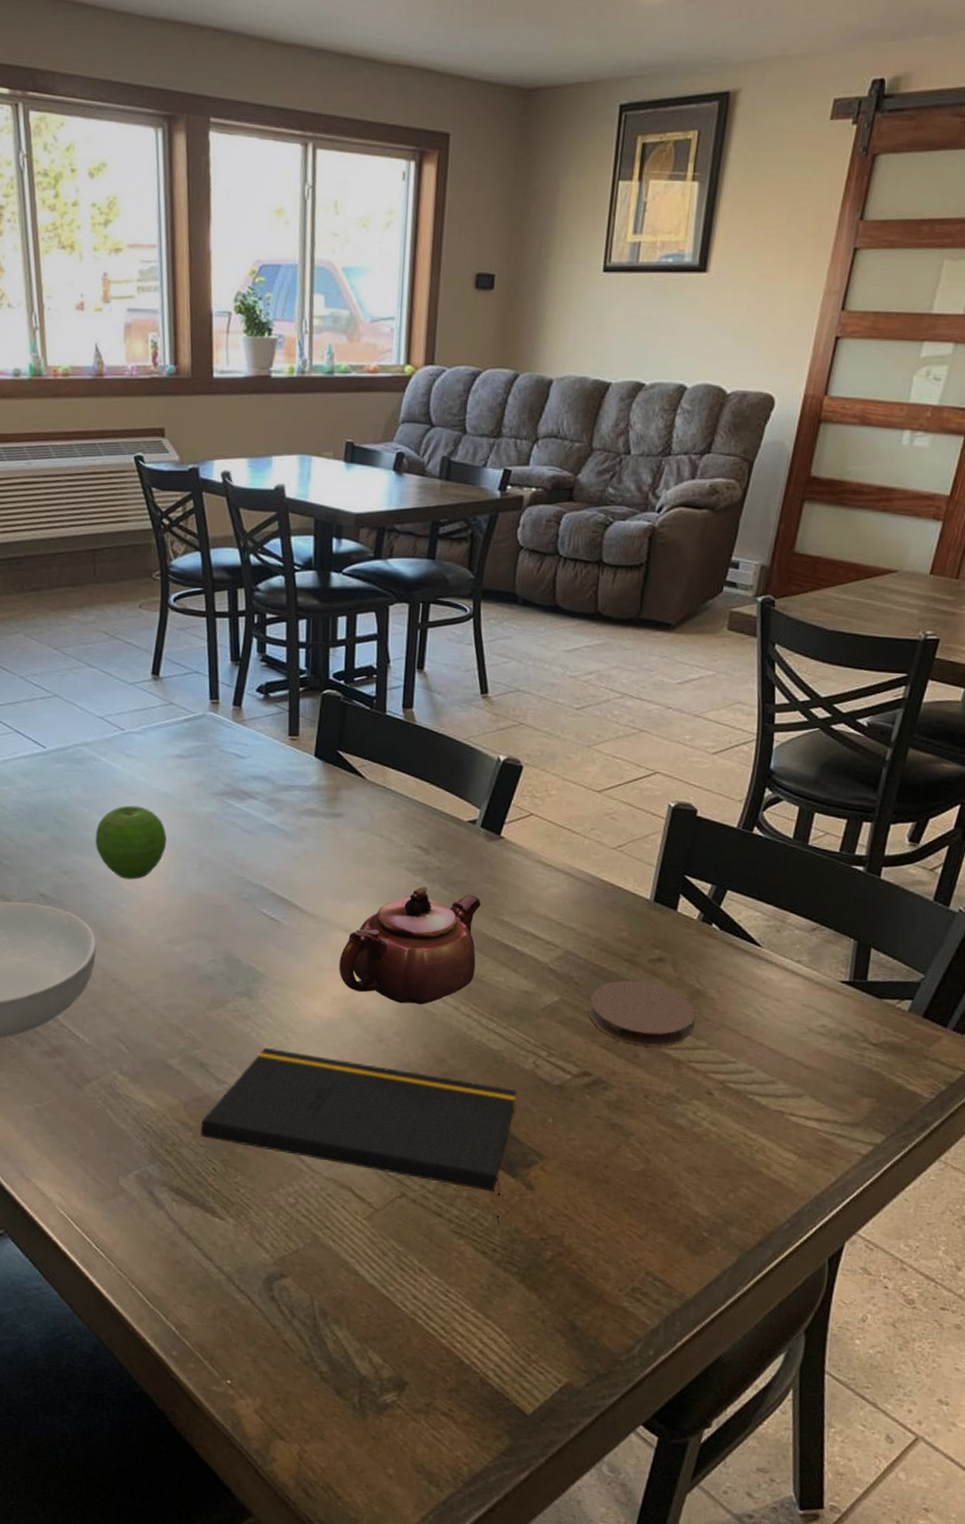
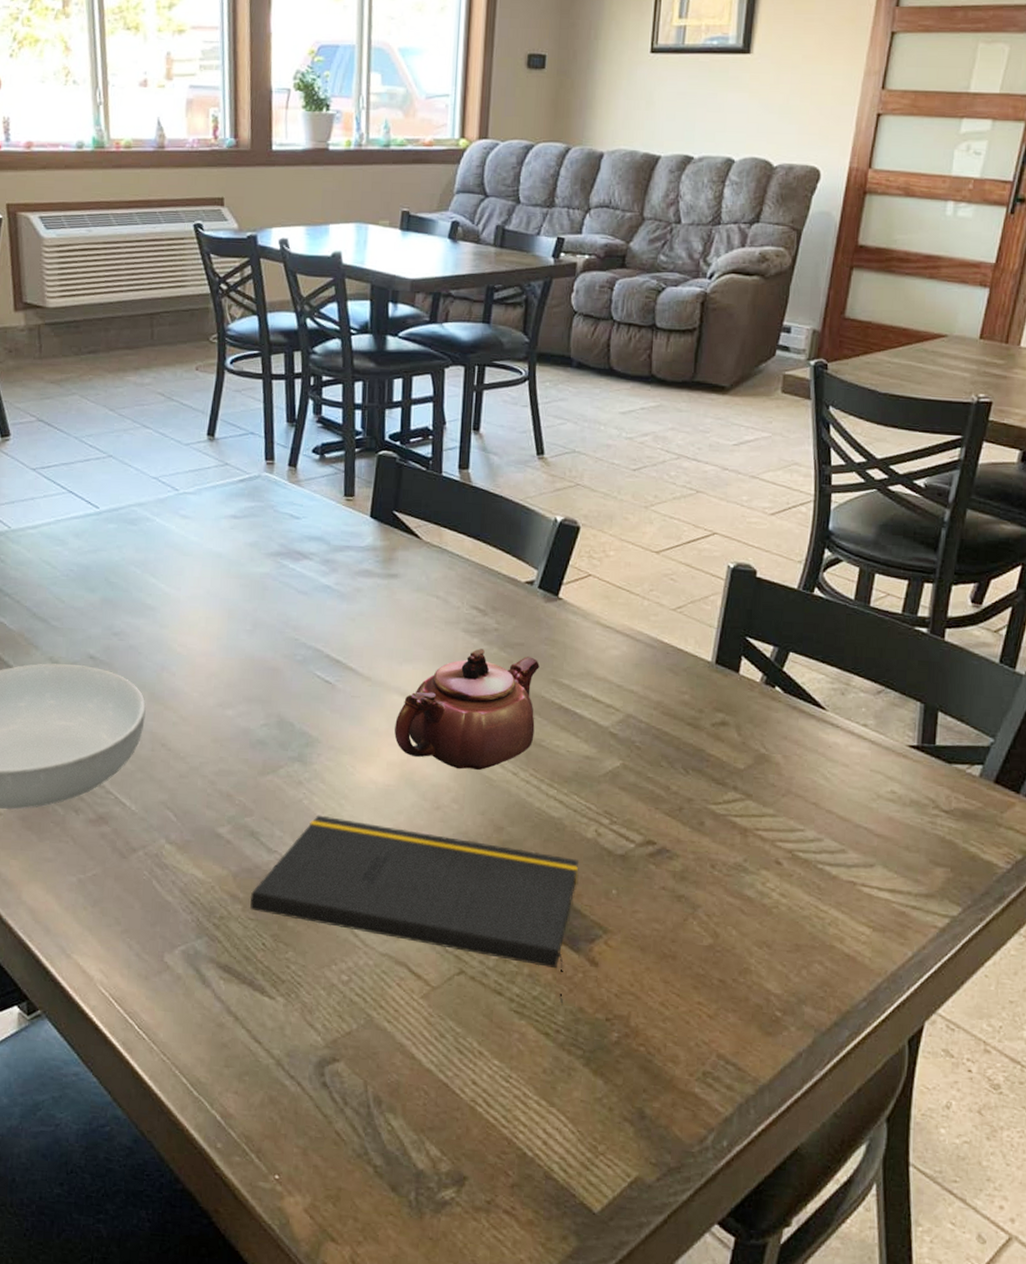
fruit: present [95,805,167,880] -> none [146,566,220,641]
coaster: present [588,980,696,1047] -> none [651,744,761,814]

